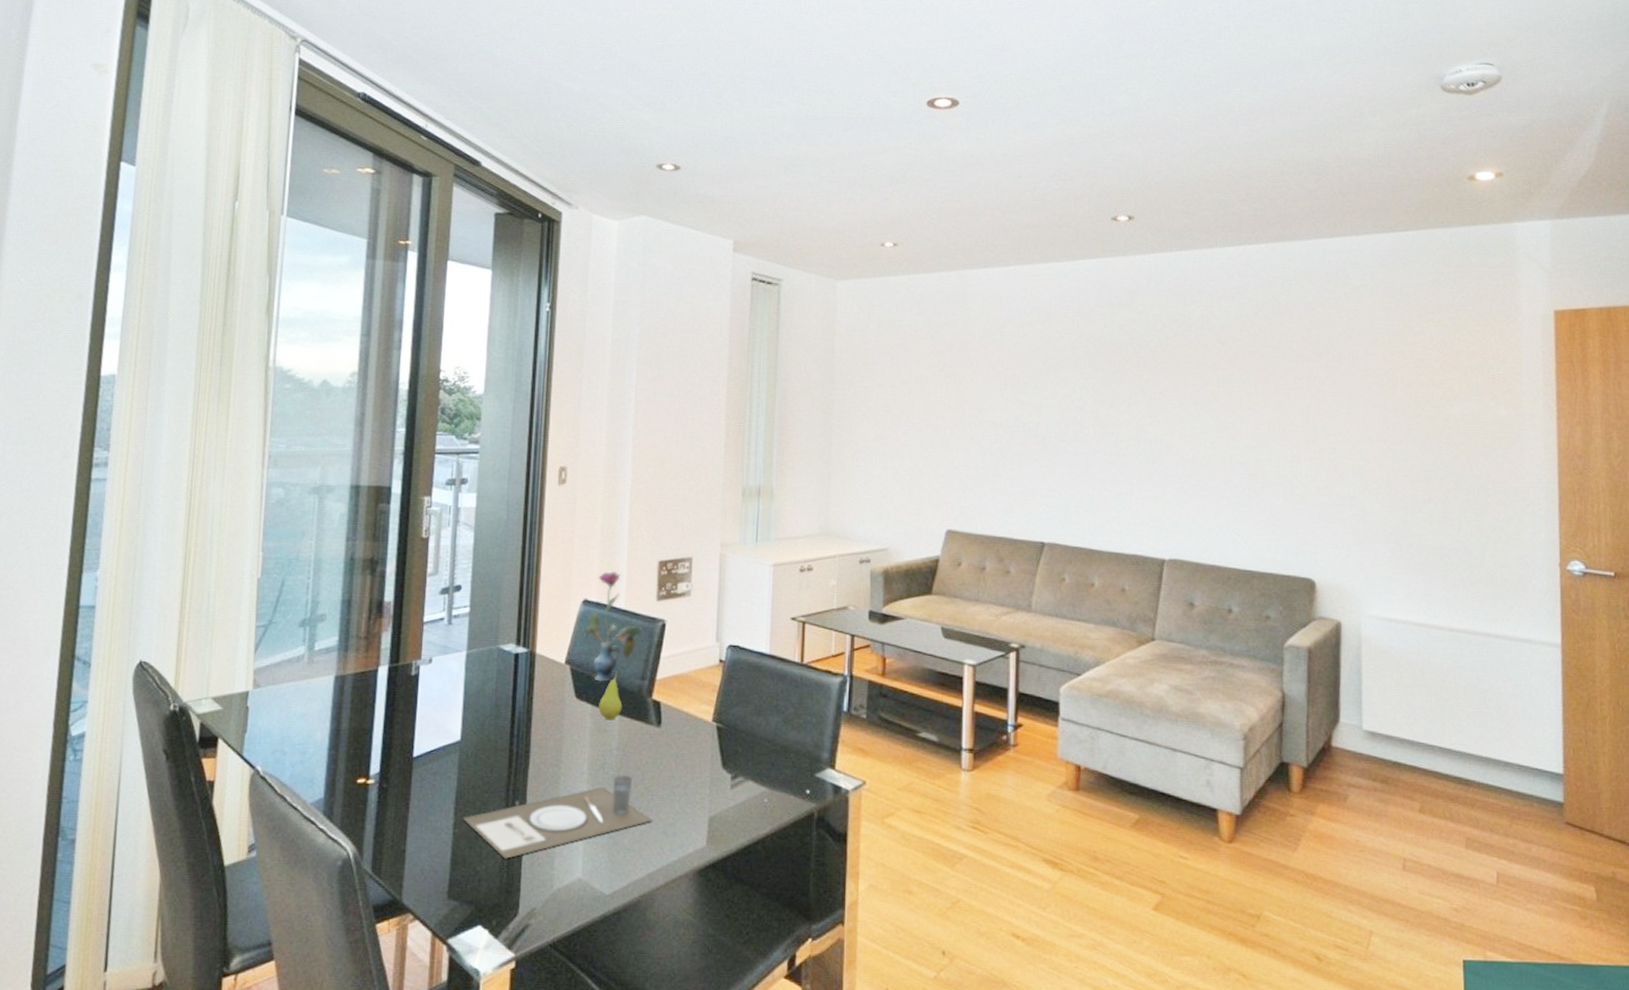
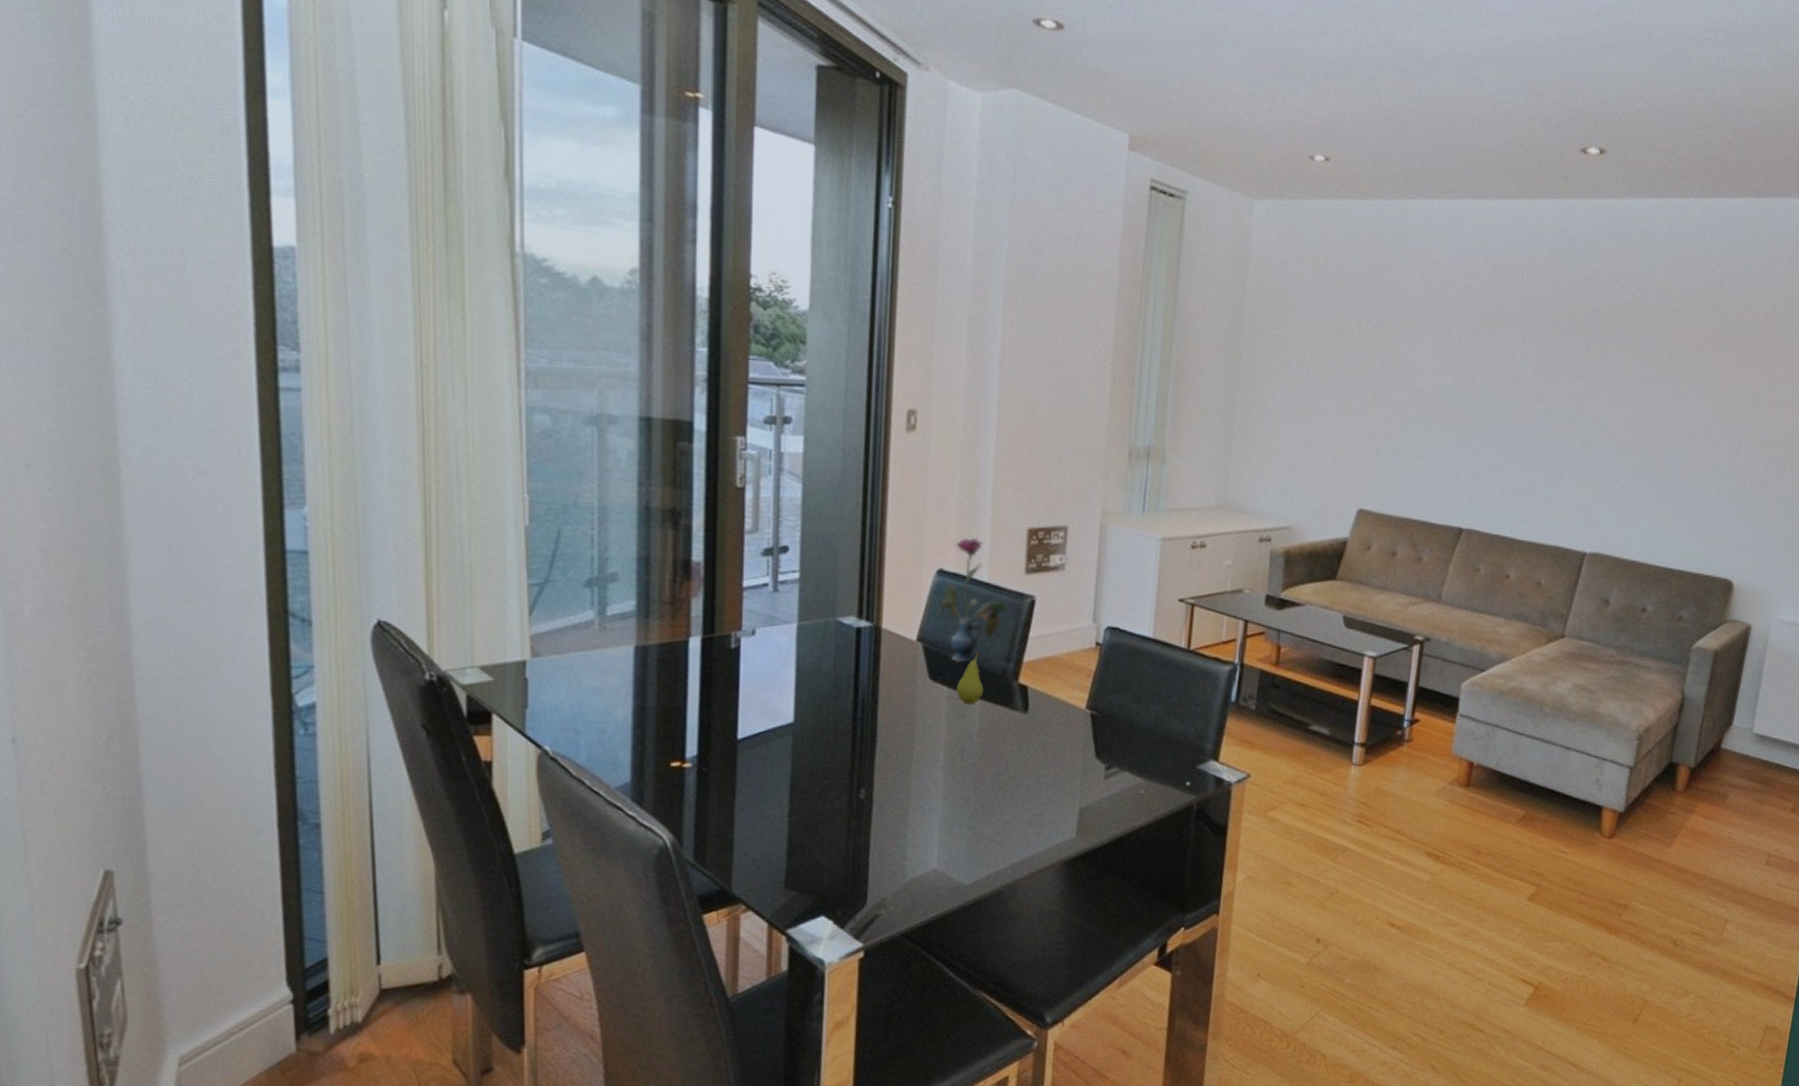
place setting: present [462,775,653,859] -> none [799,763,1018,849]

